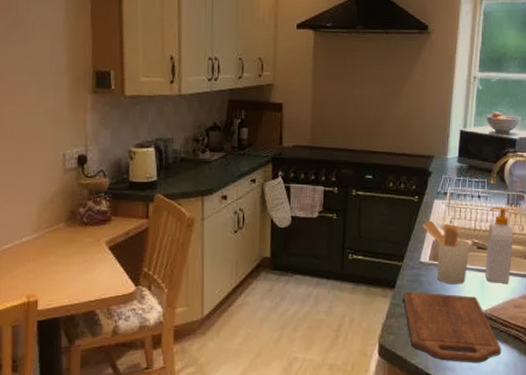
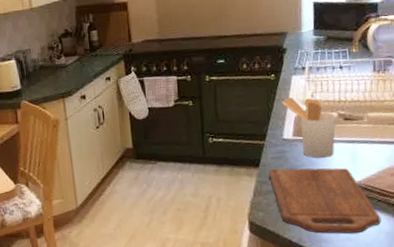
soap bottle: present [485,207,514,283] -> none [354,75,385,153]

